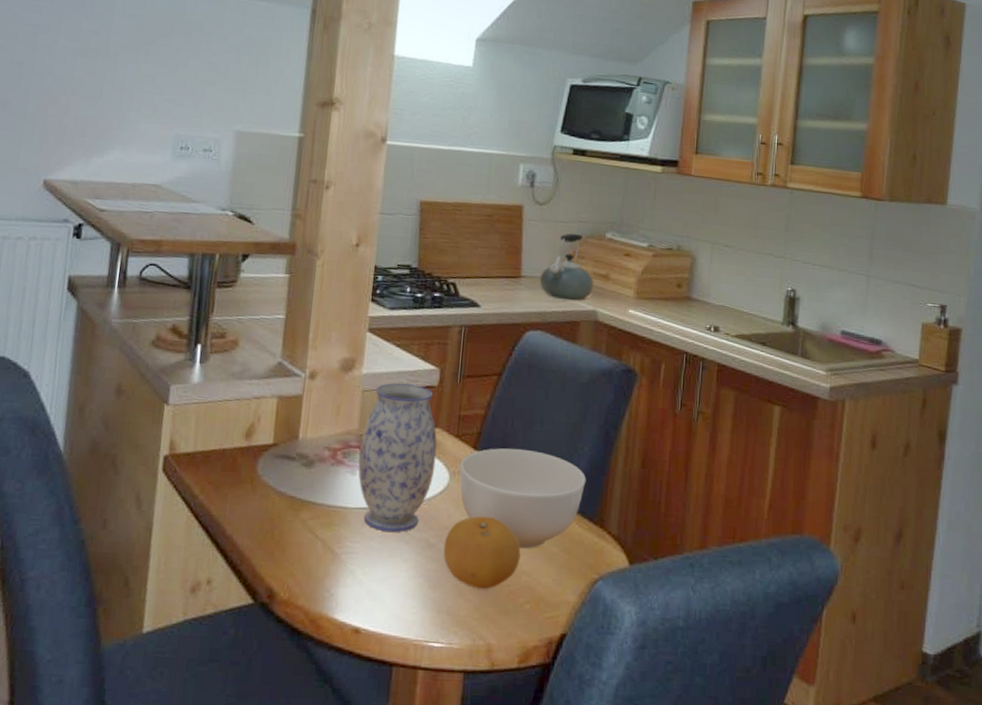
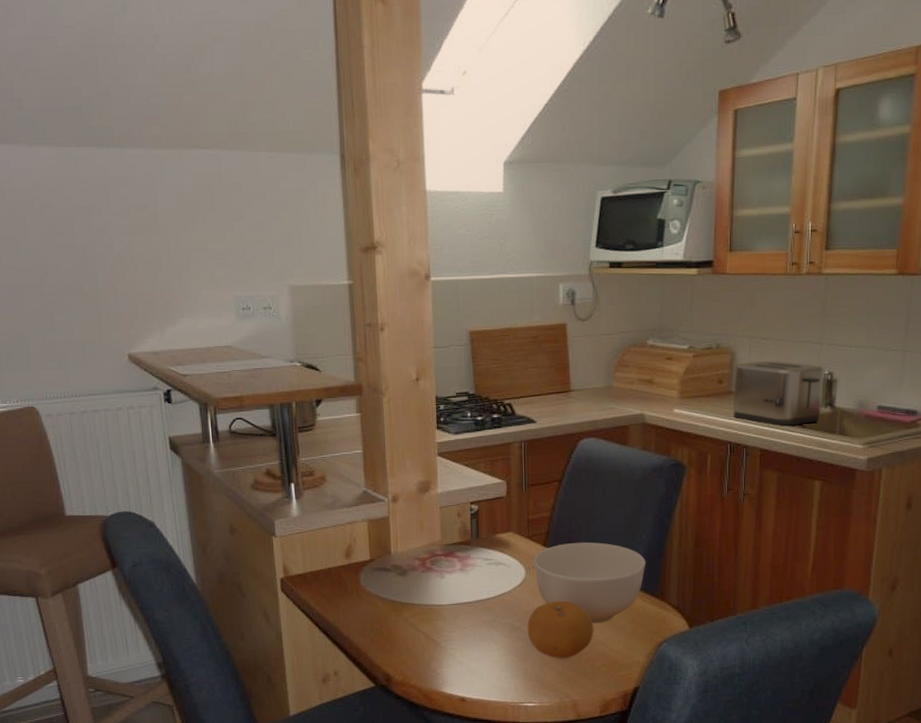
vase: present [358,382,437,532] -> none [445,497,512,621]
kettle: present [539,233,594,300] -> none [588,344,639,407]
toaster: none [690,268,787,342] -> present [732,361,824,426]

